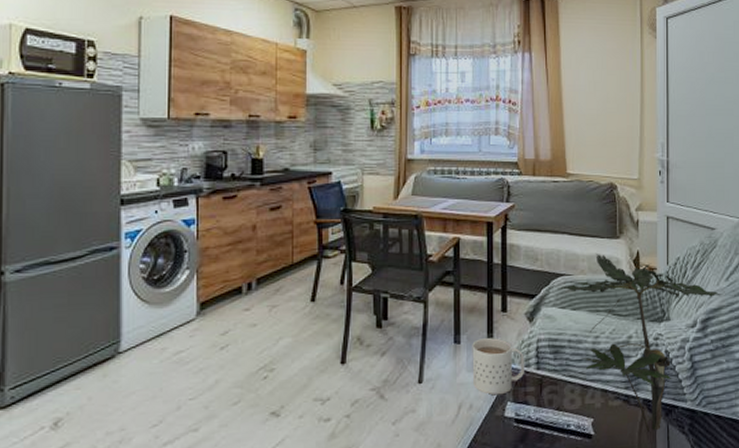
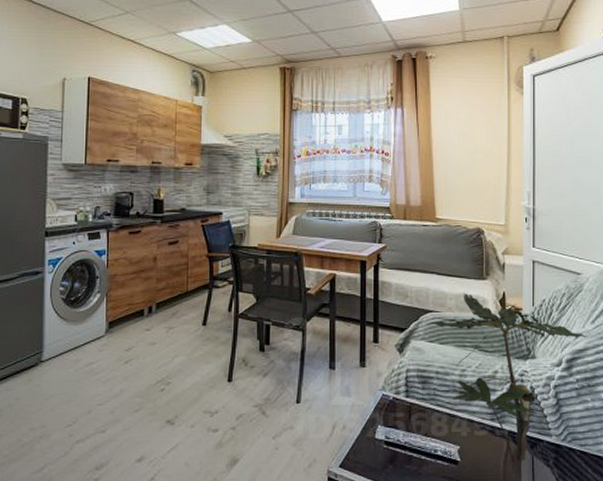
mug: present [472,338,524,396] -> none [345,366,394,419]

